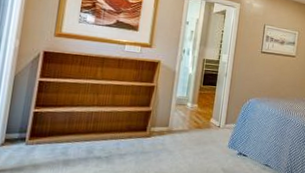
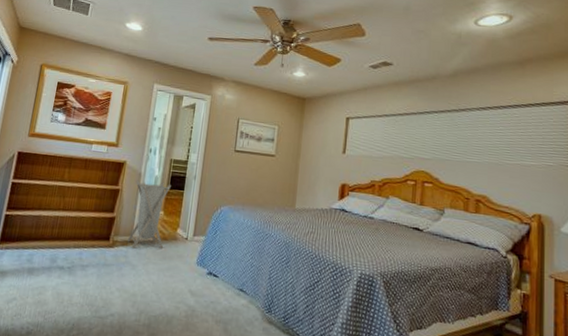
laundry hamper: none [163,77,204,137] -> present [127,180,171,249]

